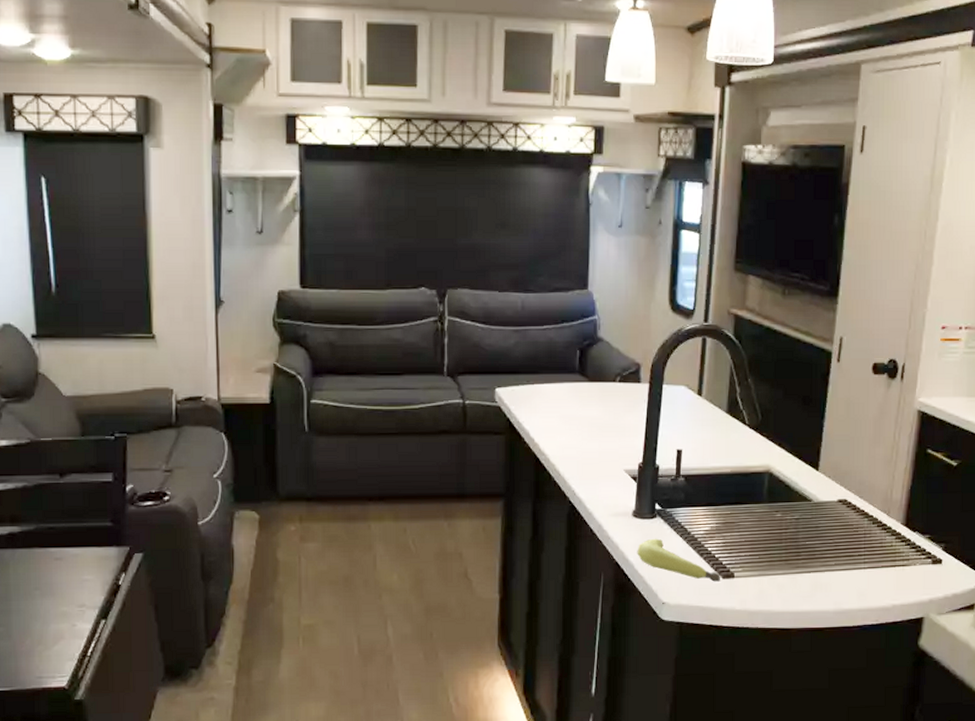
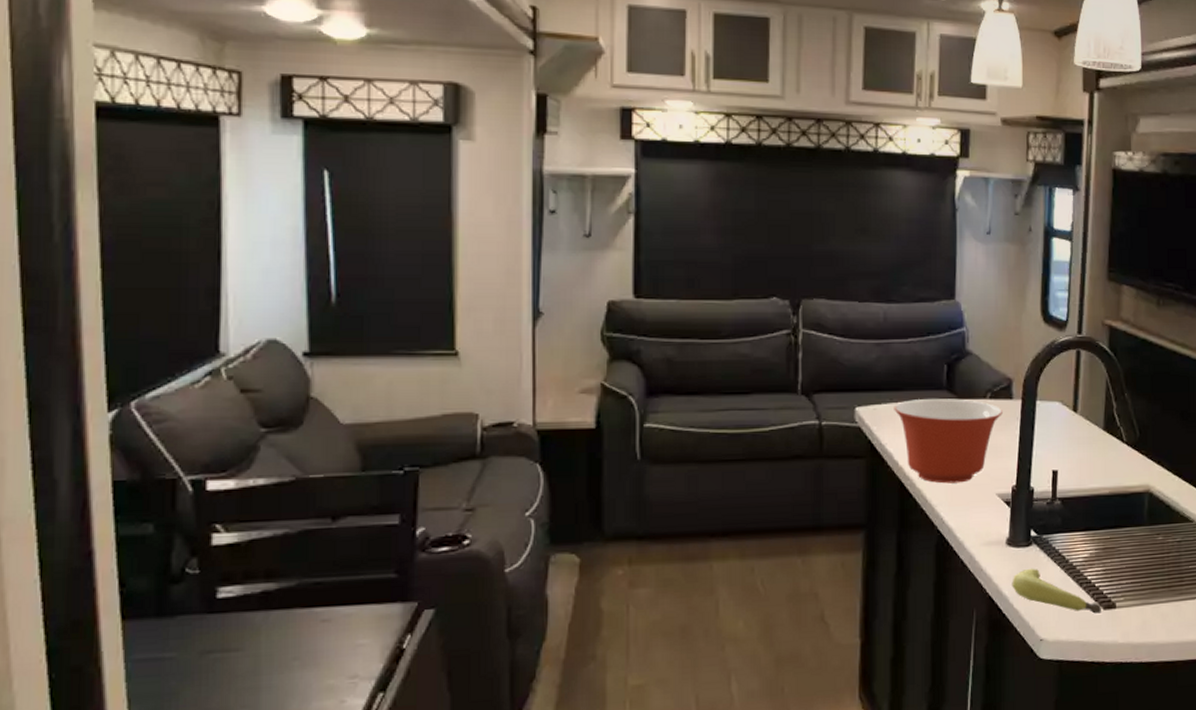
mixing bowl: none [530,382,631,459] -> present [894,399,1002,484]

